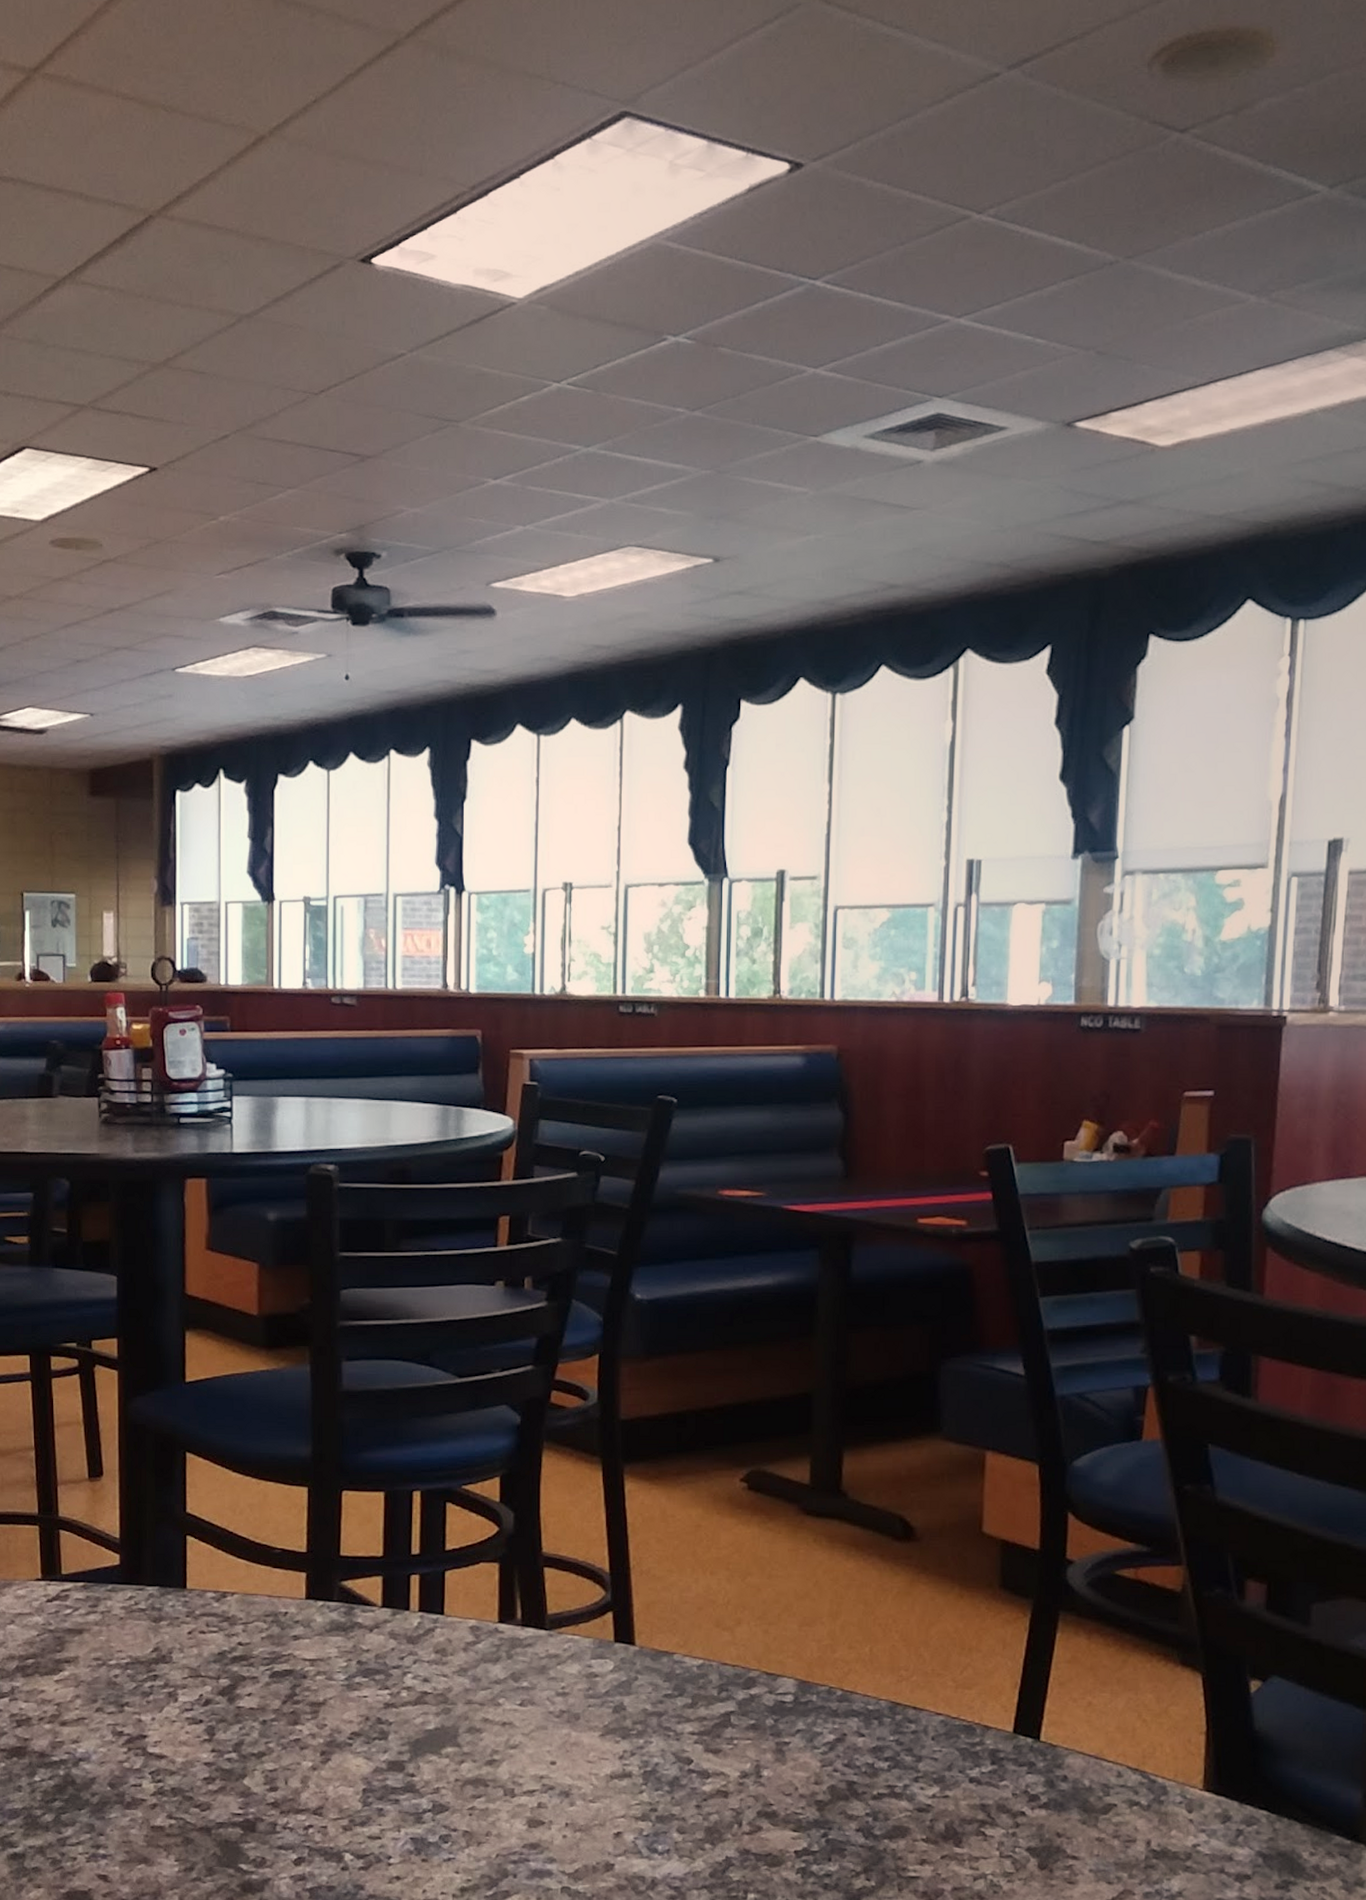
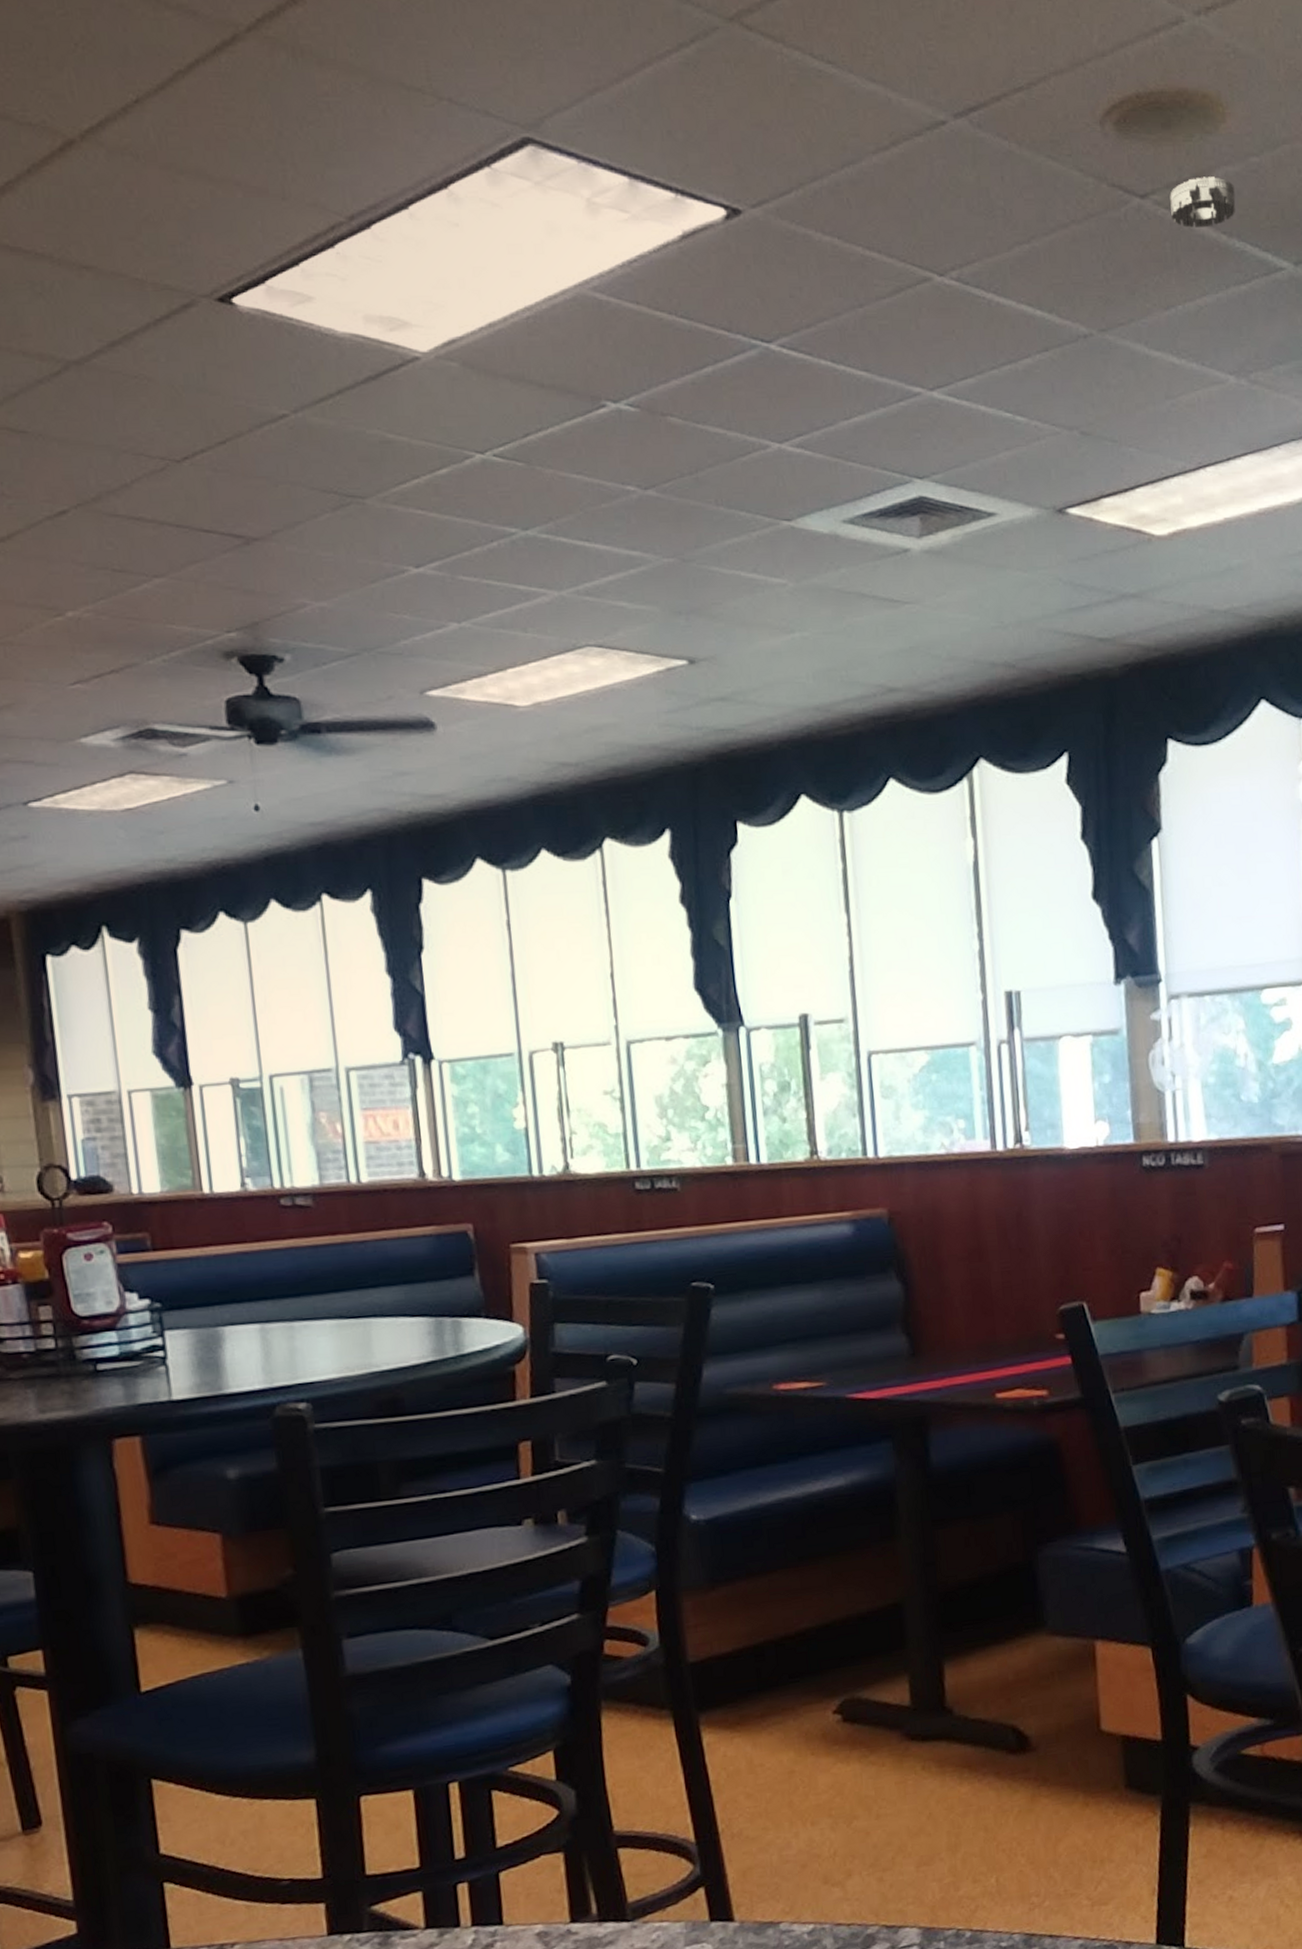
smoke detector: none [1209,108,1276,158] -> present [1170,177,1236,228]

